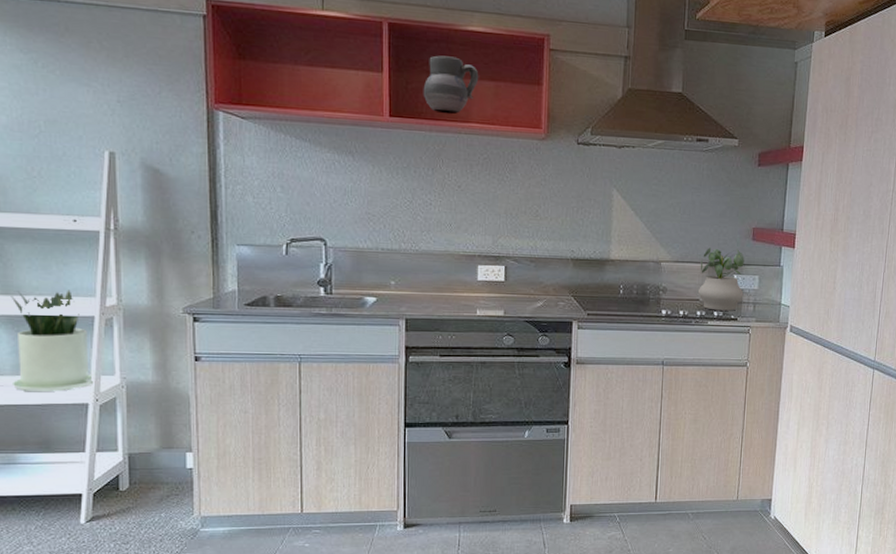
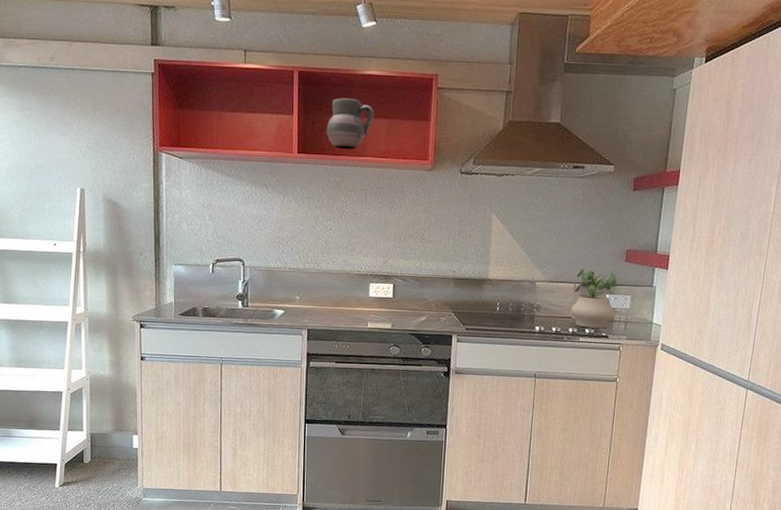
planter: present [11,290,93,391] -> none [9,300,66,381]

